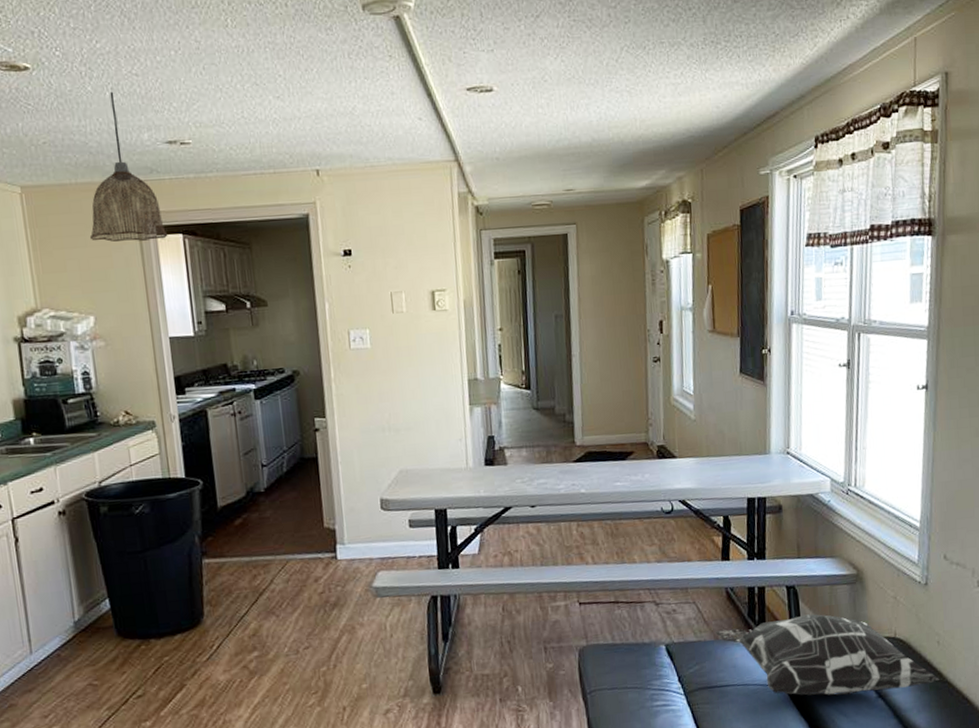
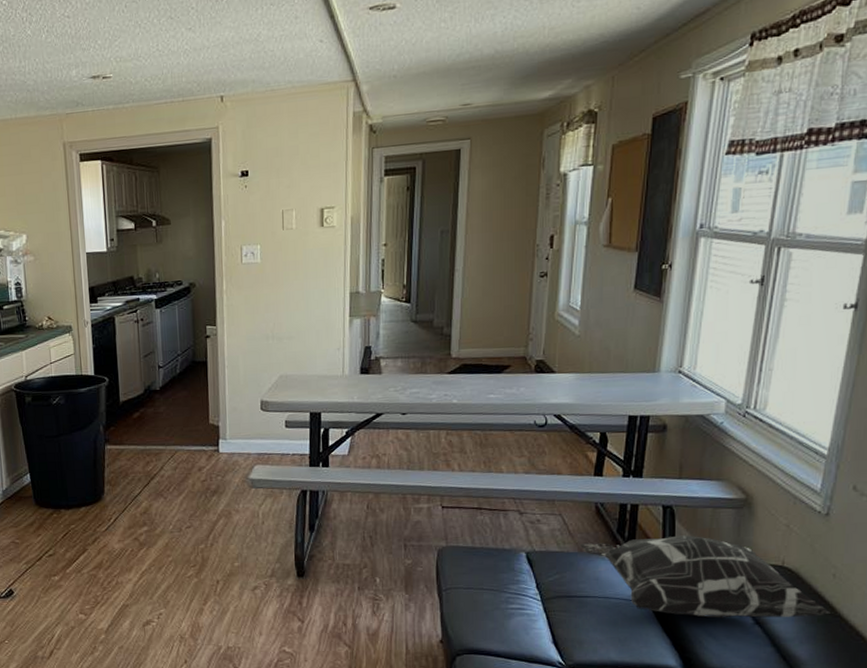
pendant lamp: present [89,91,168,242] -> none [25,33,89,169]

